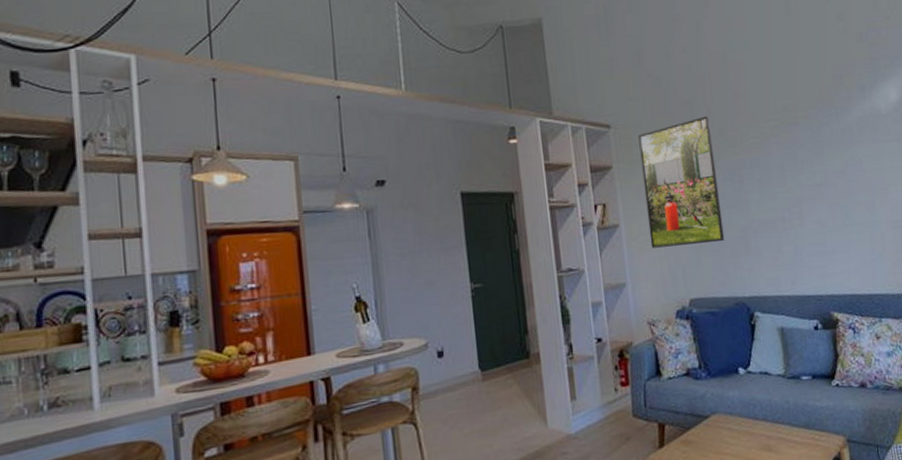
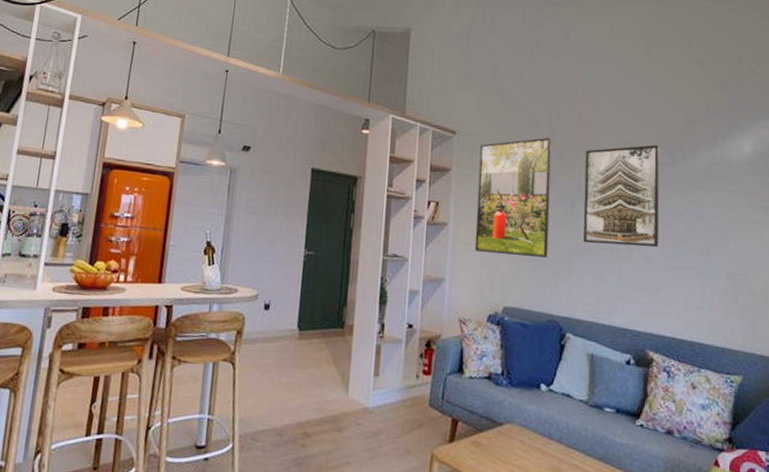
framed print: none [744,106,828,219] -> present [583,145,660,247]

